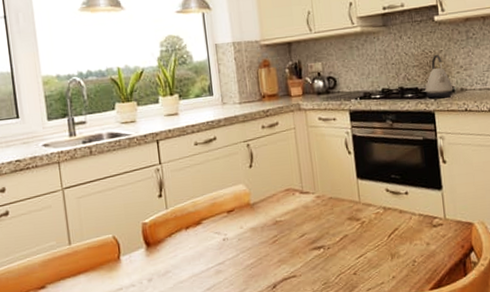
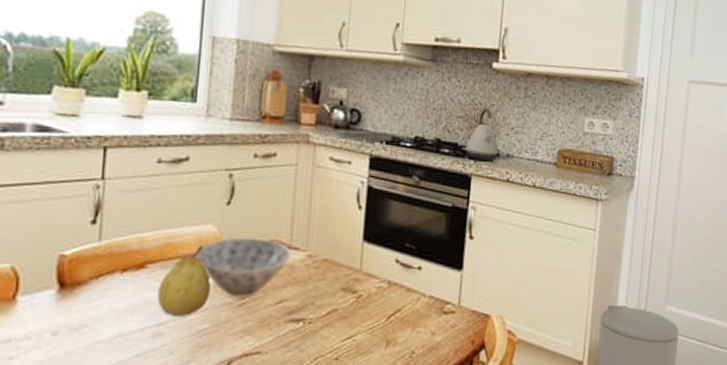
fruit: none [213,201,251,257] -> present [157,245,211,316]
bowl: none [235,189,304,237] -> present [196,237,291,298]

